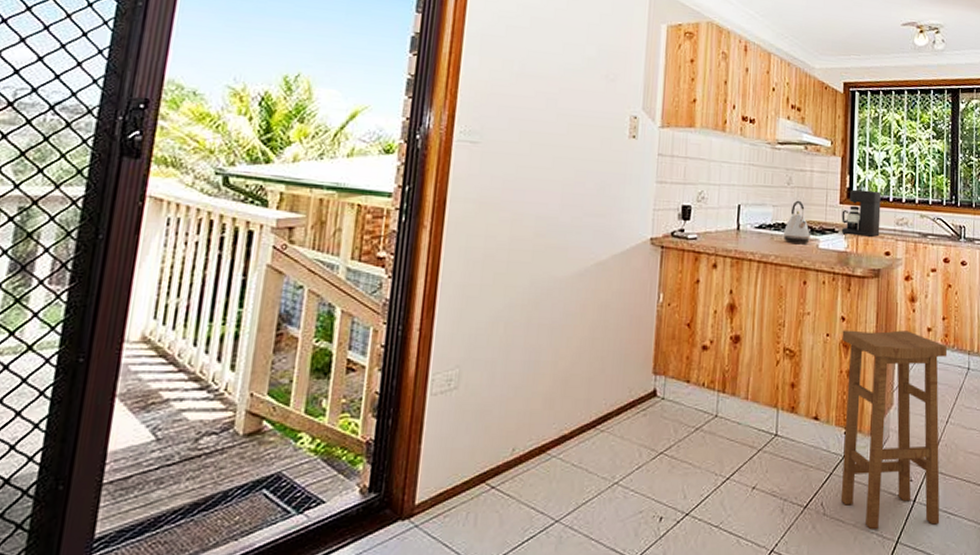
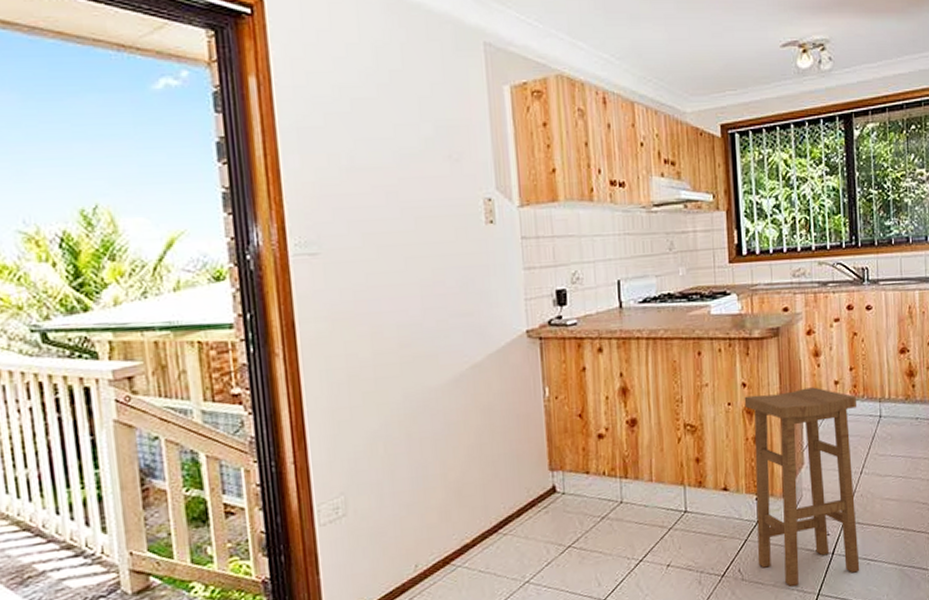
kettle: present [783,200,811,245] -> none [670,266,701,315]
coffee maker: present [841,189,881,238] -> none [732,243,776,296]

